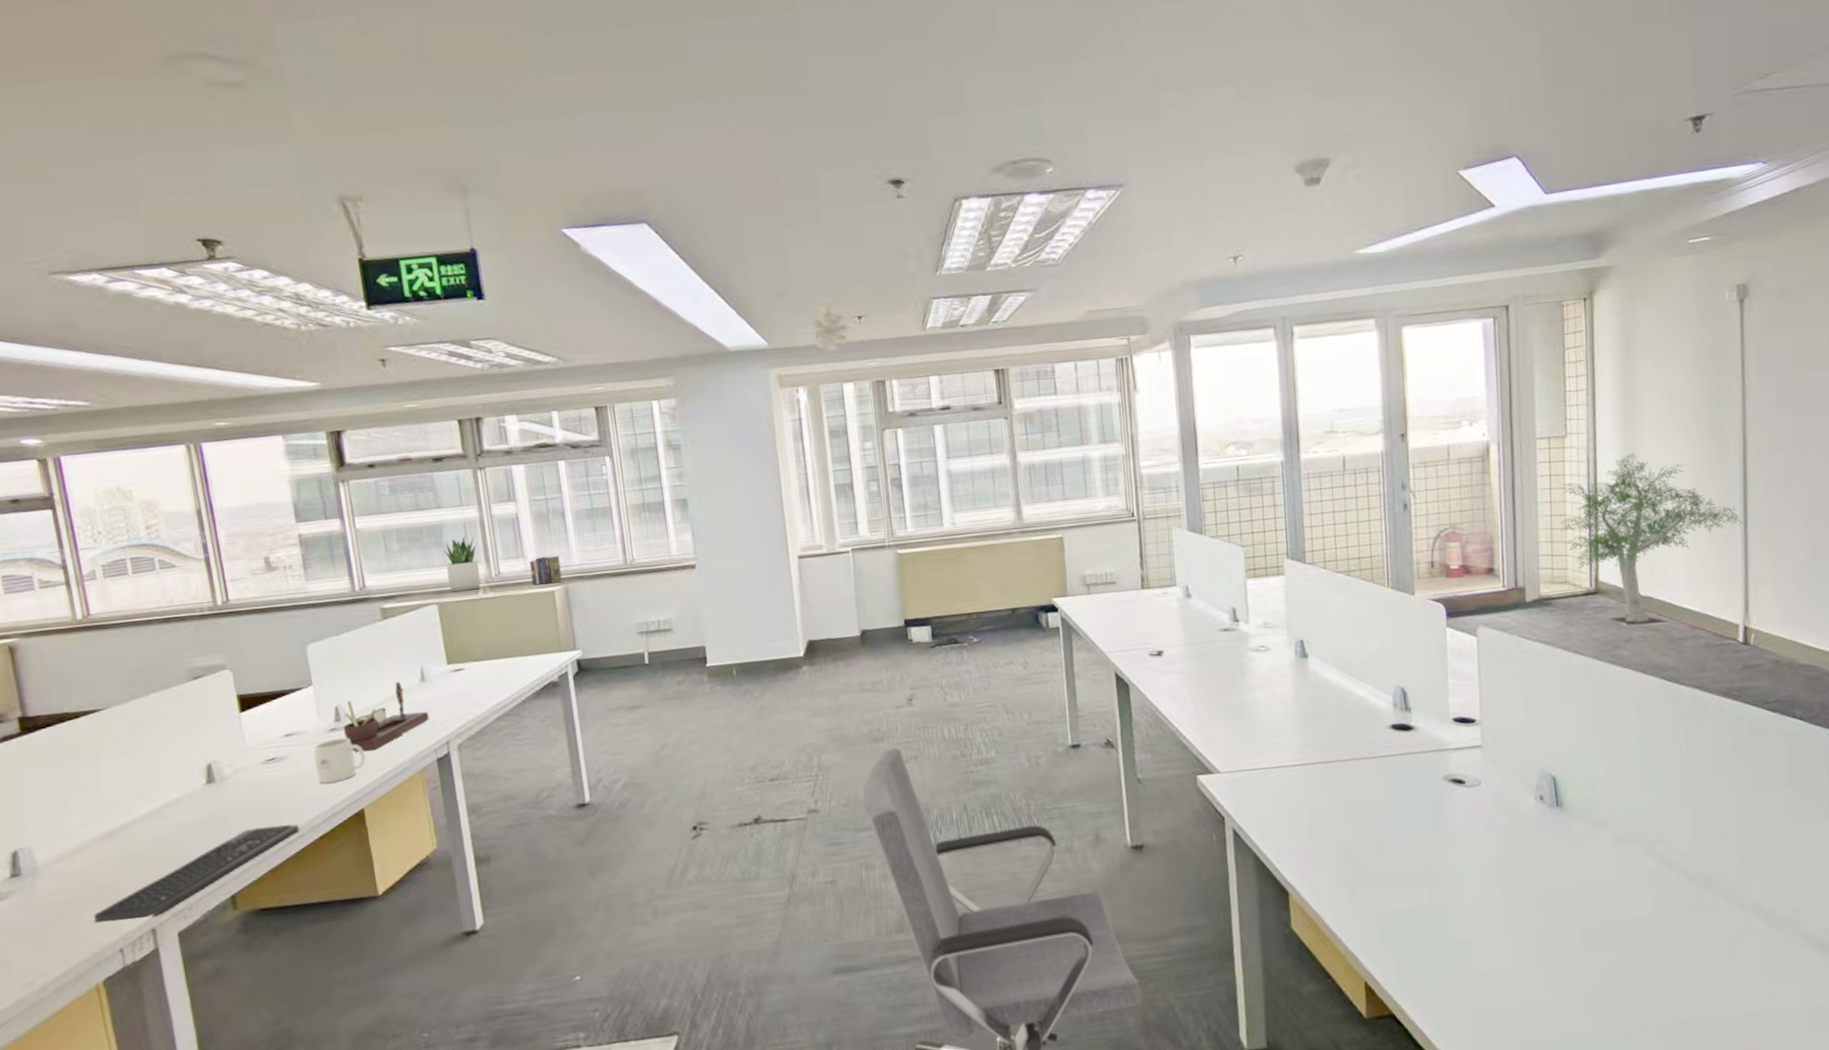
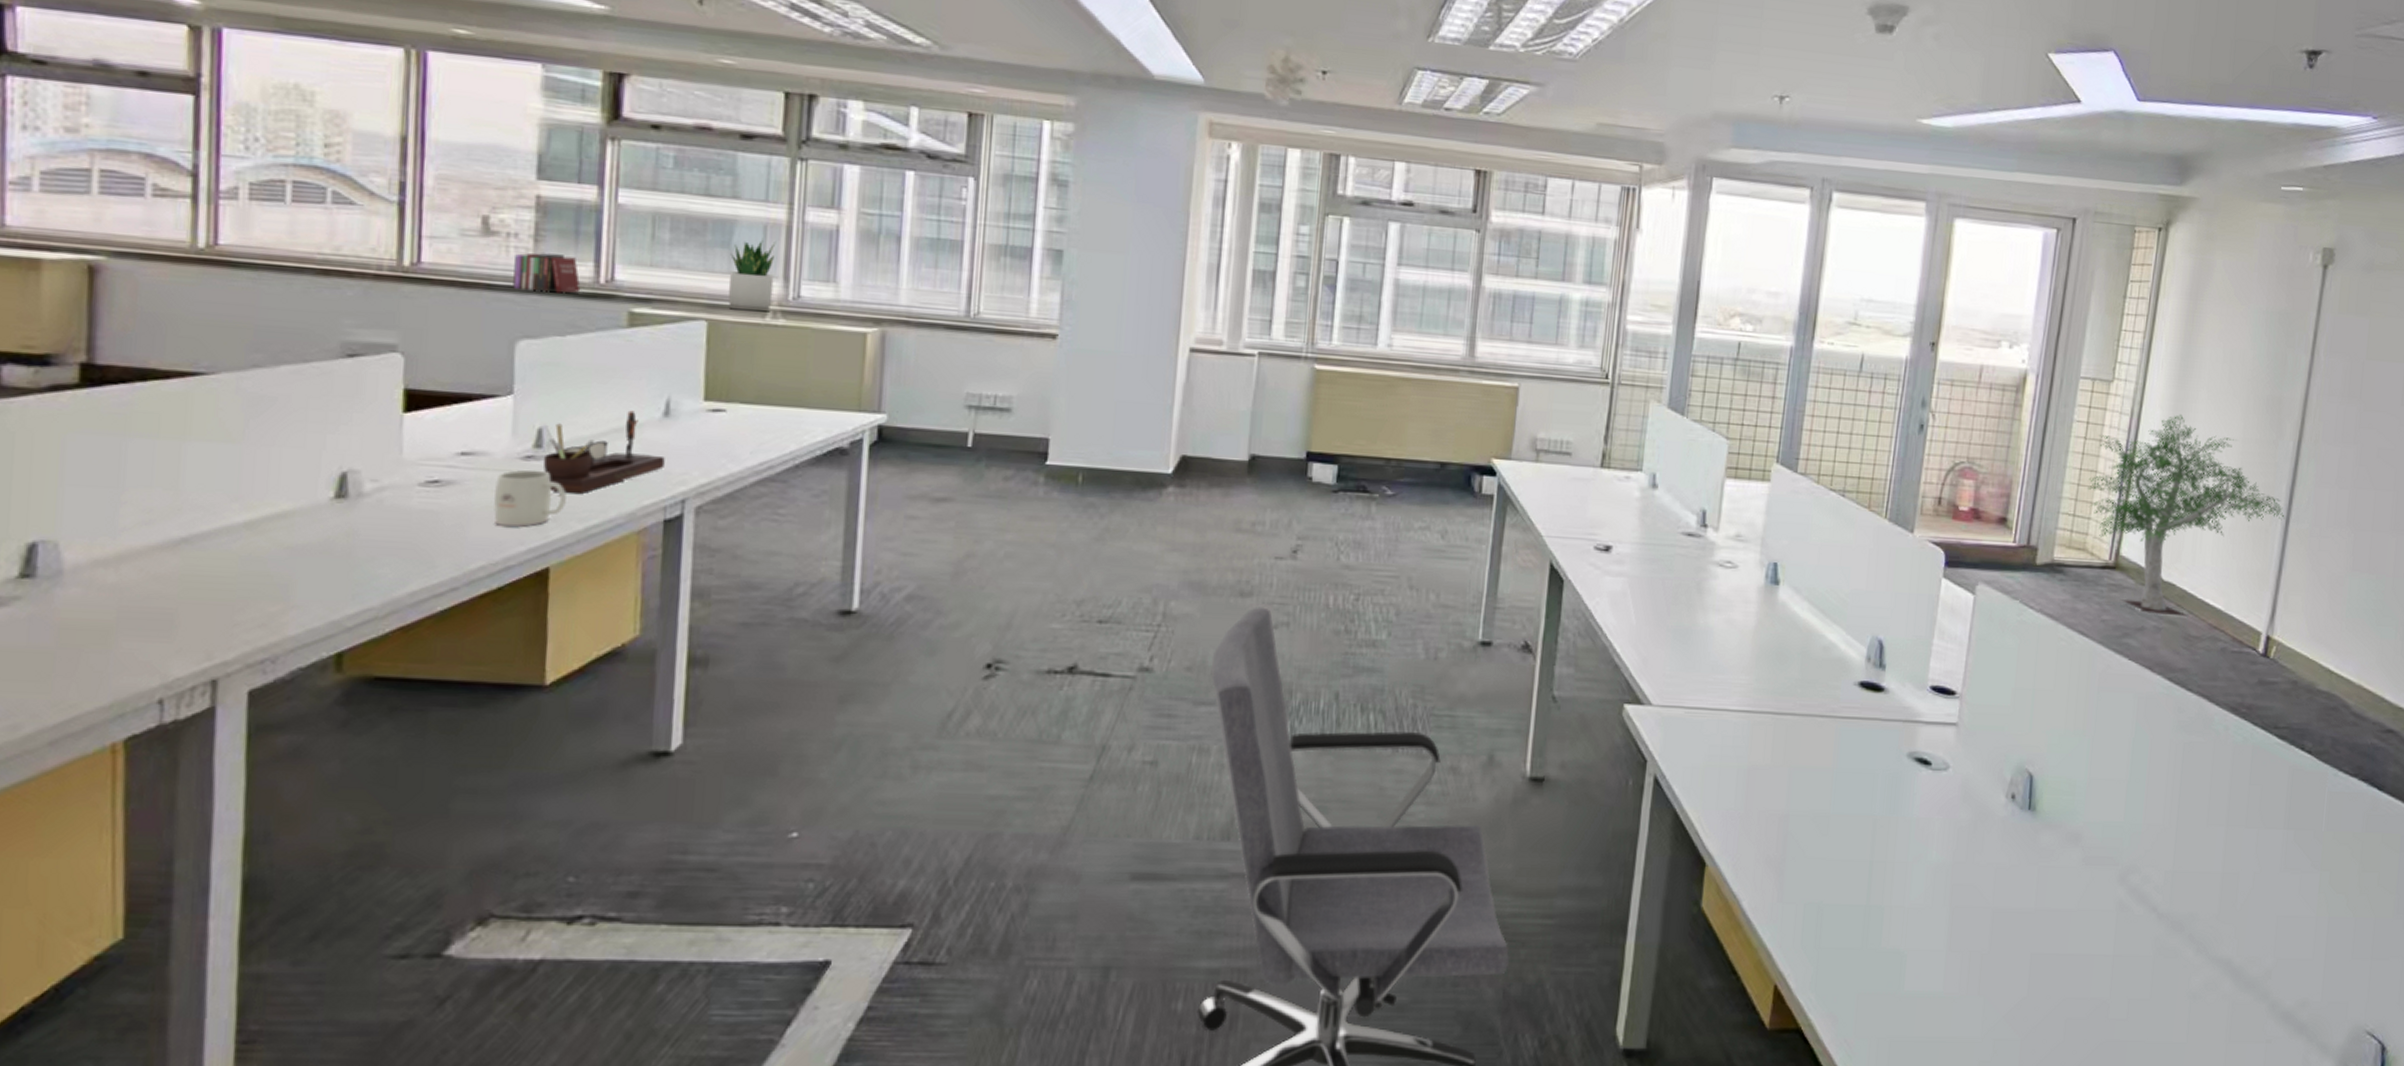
computer keyboard: present [94,824,300,921] -> none [131,568,454,664]
books: none [293,575,344,608] -> present [513,253,581,294]
books: present [529,555,562,585] -> none [839,286,883,323]

